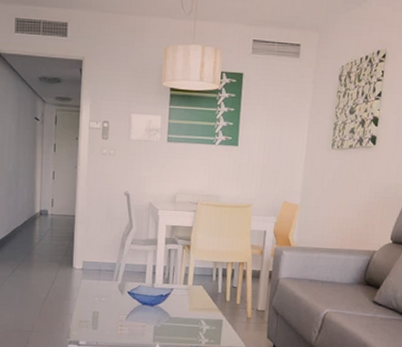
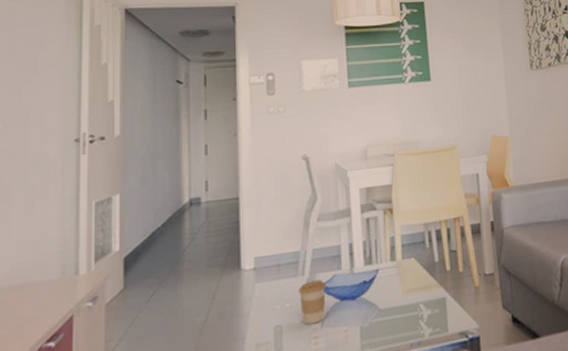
coffee cup: none [112,286,132,317] -> present [299,279,326,325]

